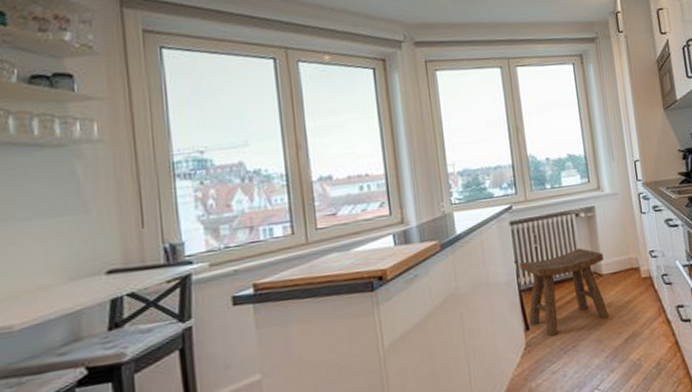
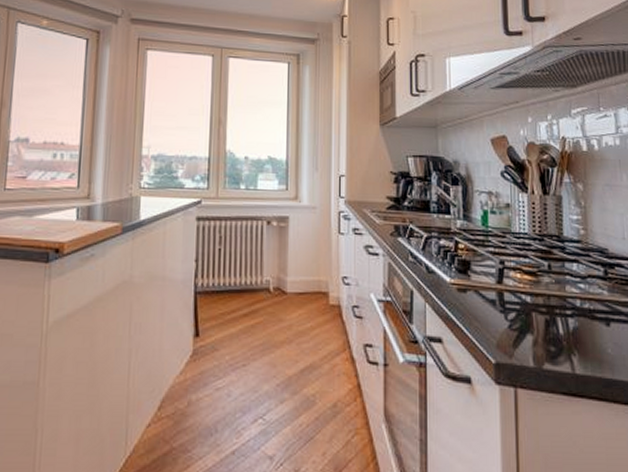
stool: present [519,248,610,336] -> none [199,259,291,348]

